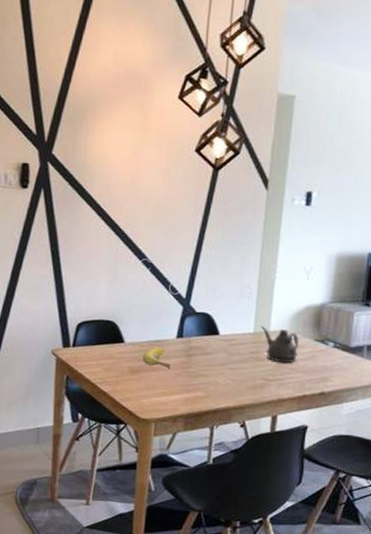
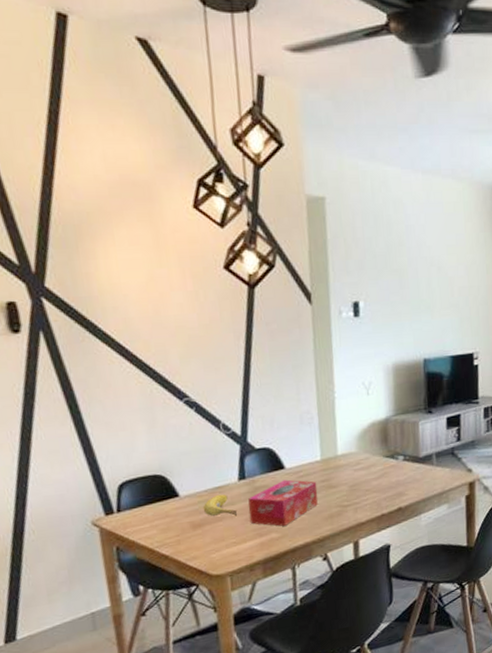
tissue box: none [180,345,246,387] -> present [248,479,318,527]
teapot: present [261,326,299,364] -> none [328,451,370,486]

